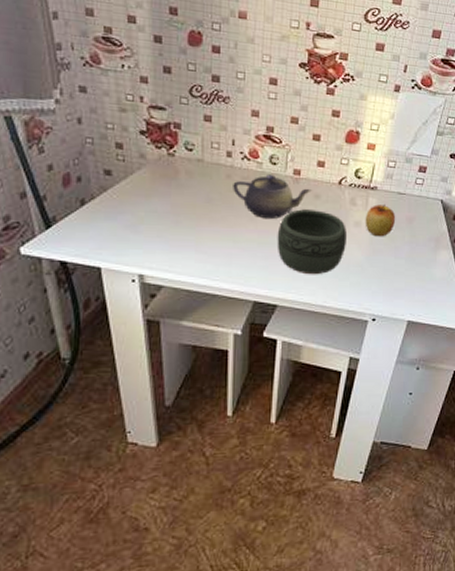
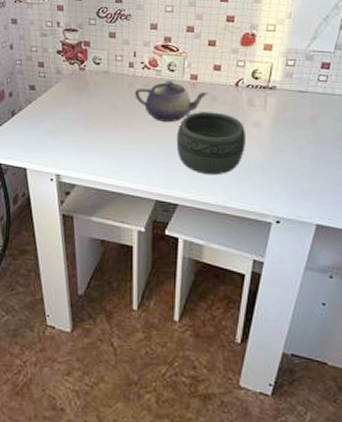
apple: present [365,203,396,237] -> none [264,103,298,137]

